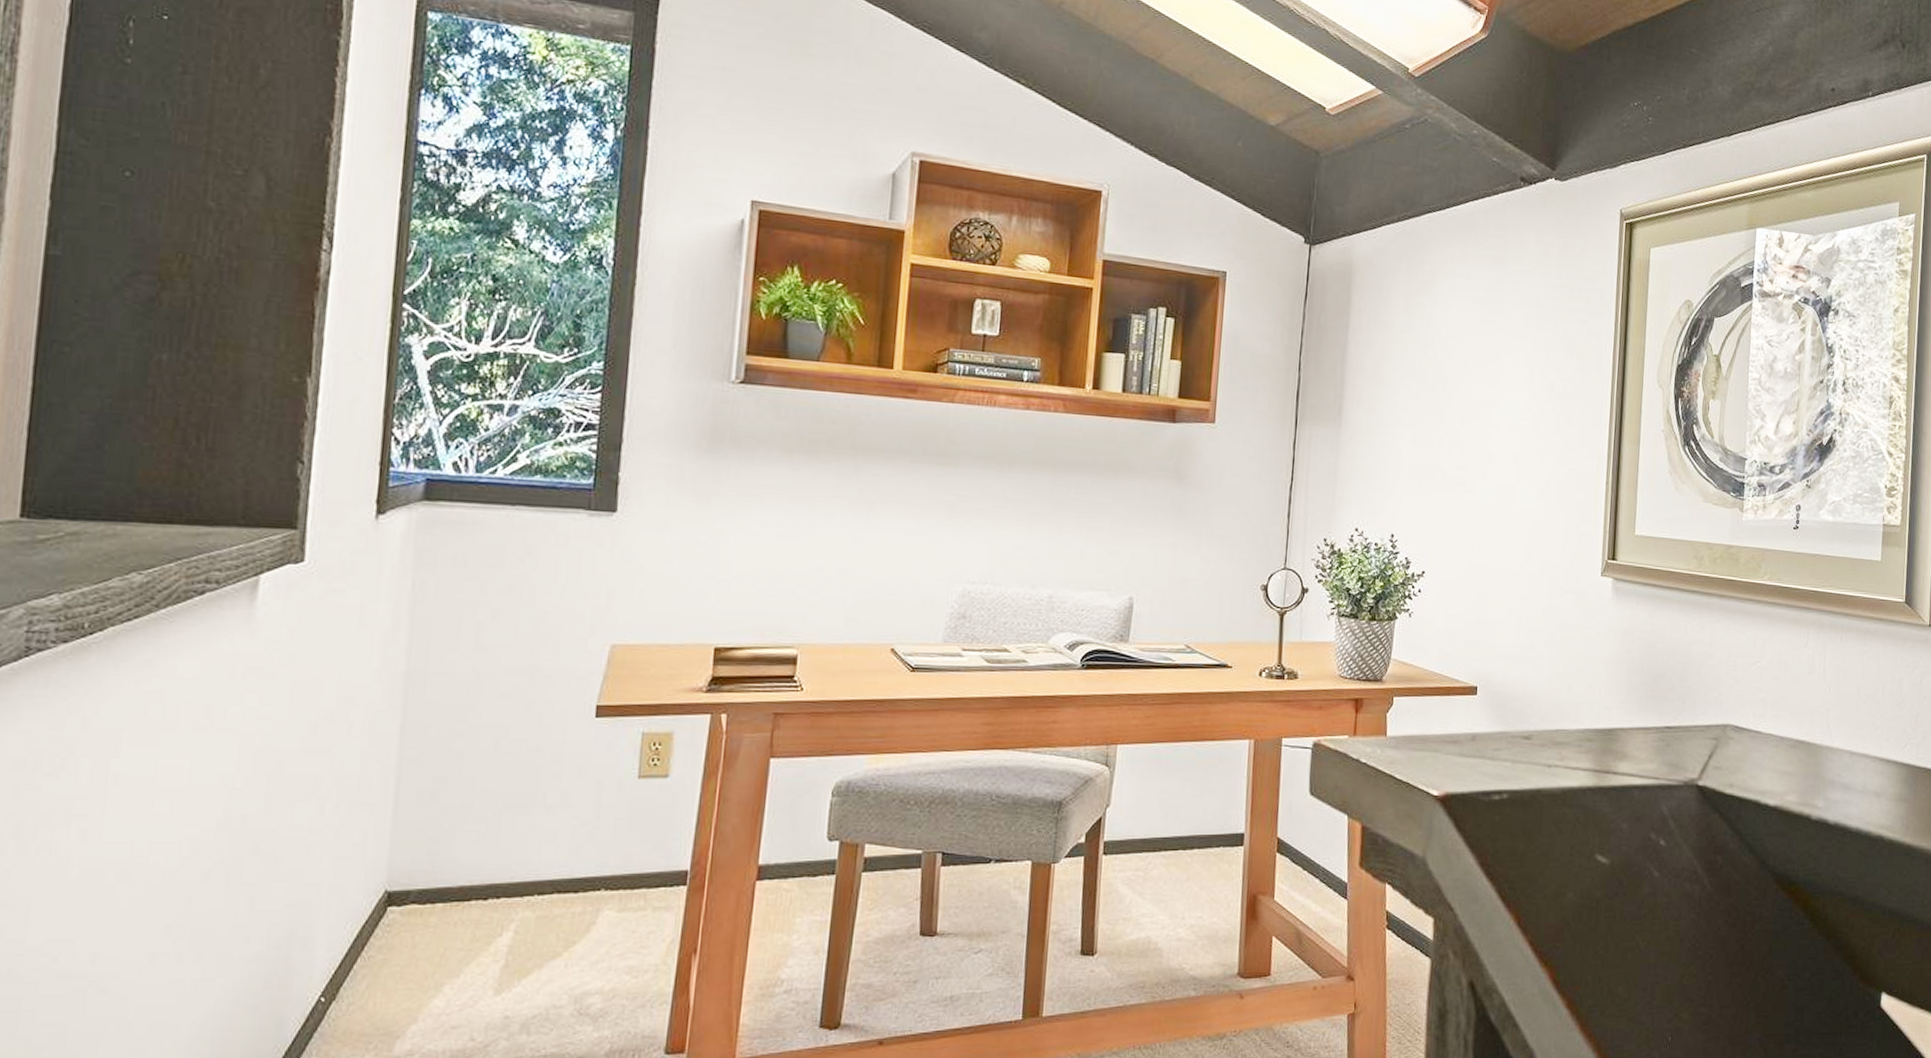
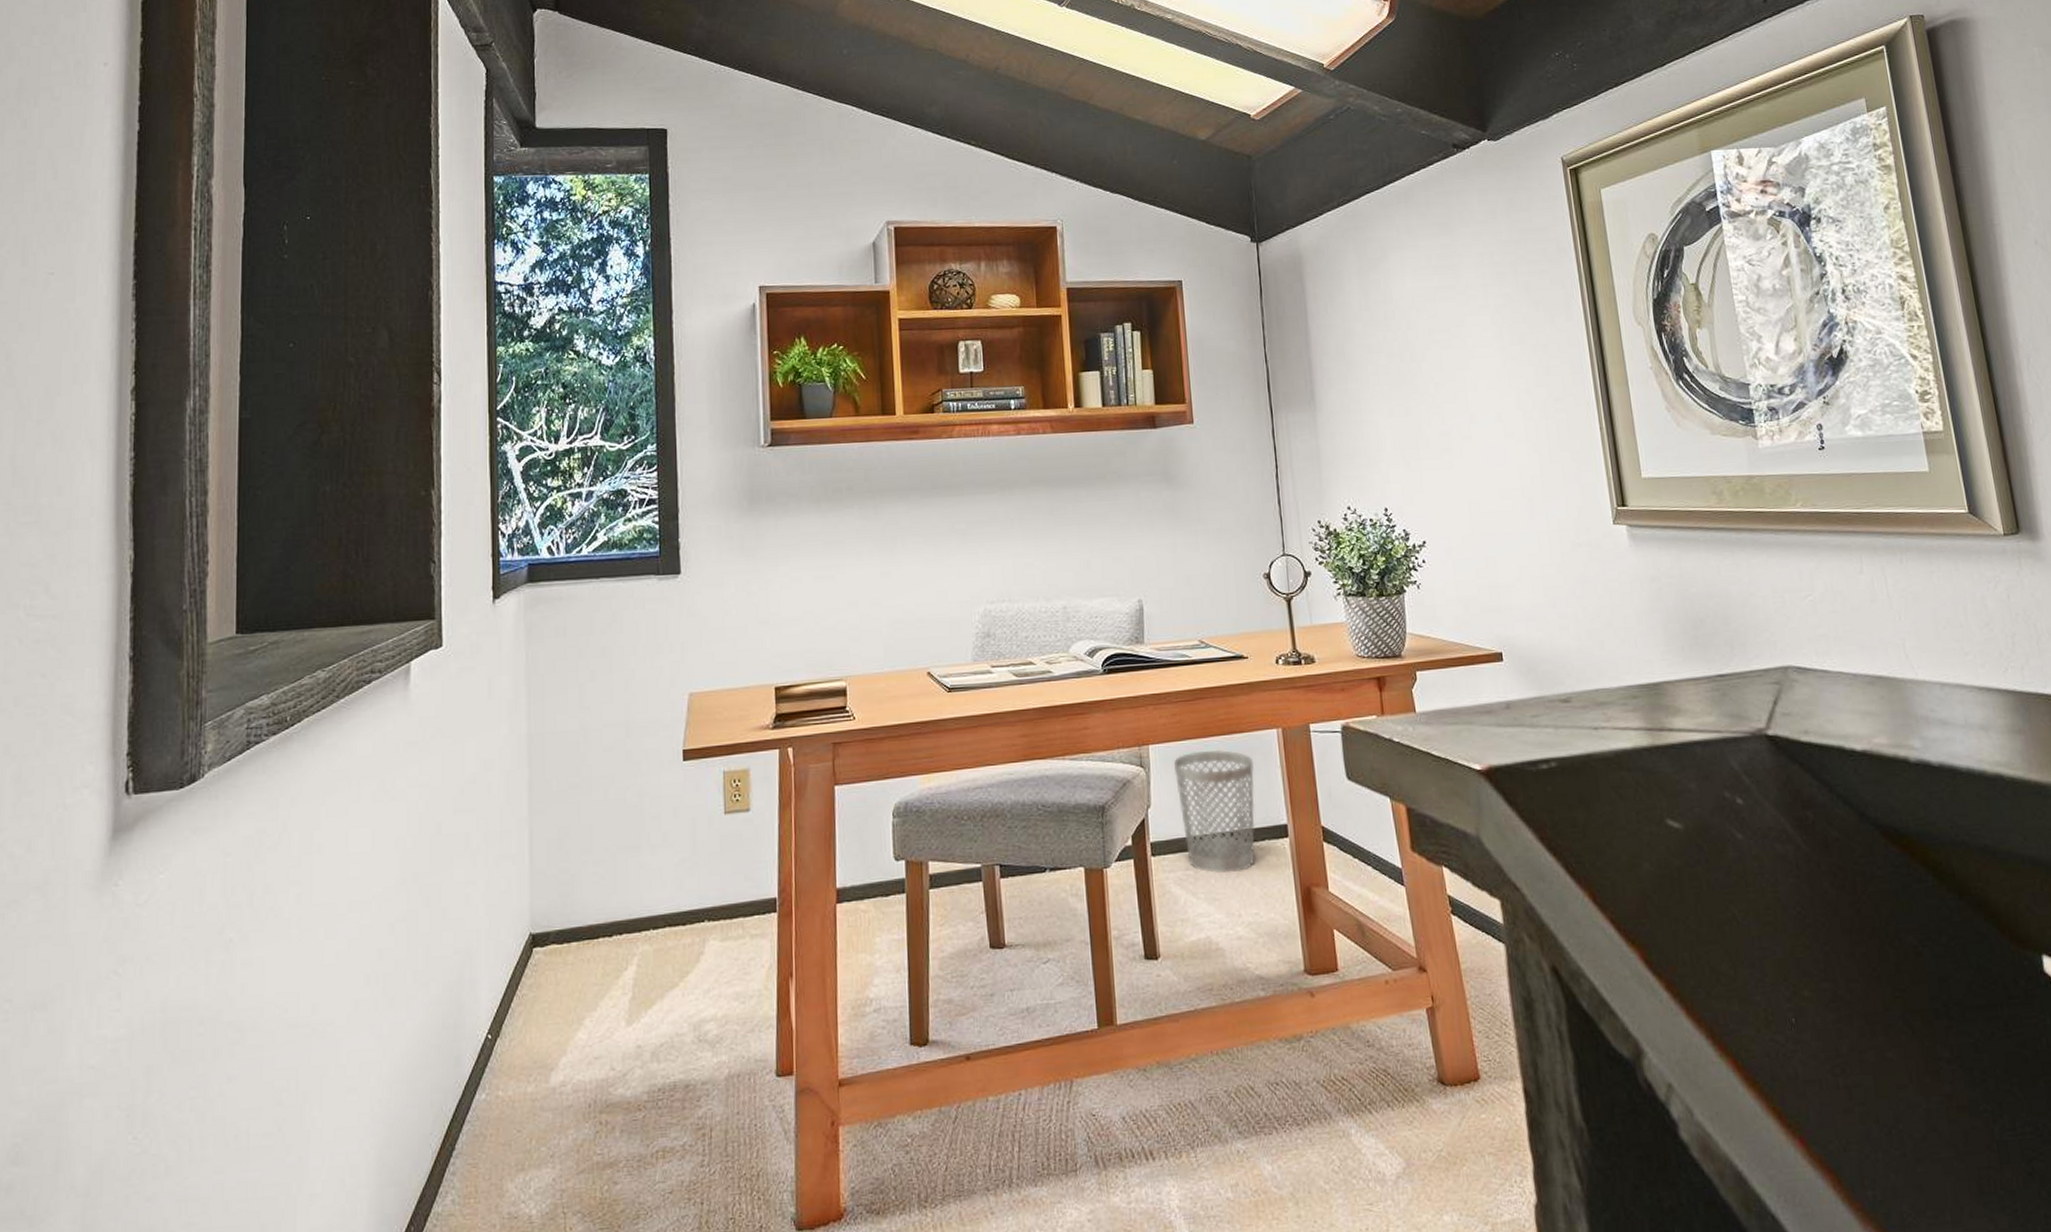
wastebasket: none [1139,754,1222,877] -> present [1174,749,1255,874]

